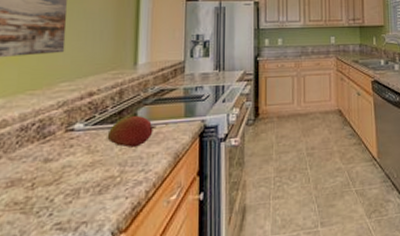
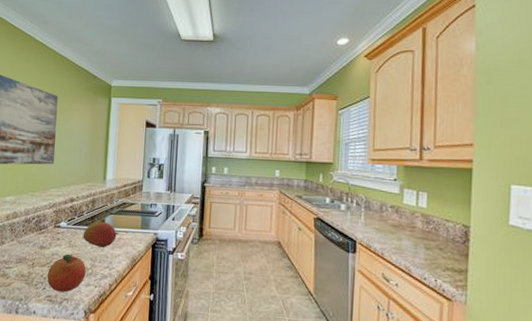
fruit: none [54,162,113,215] -> present [47,254,86,292]

